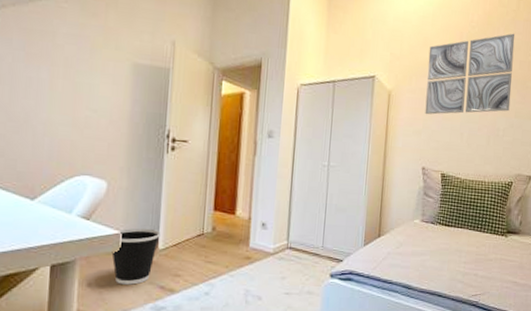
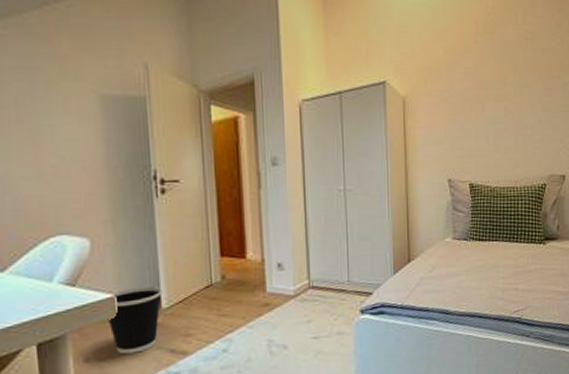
wall art: present [425,33,515,115] -> none [443,17,536,120]

